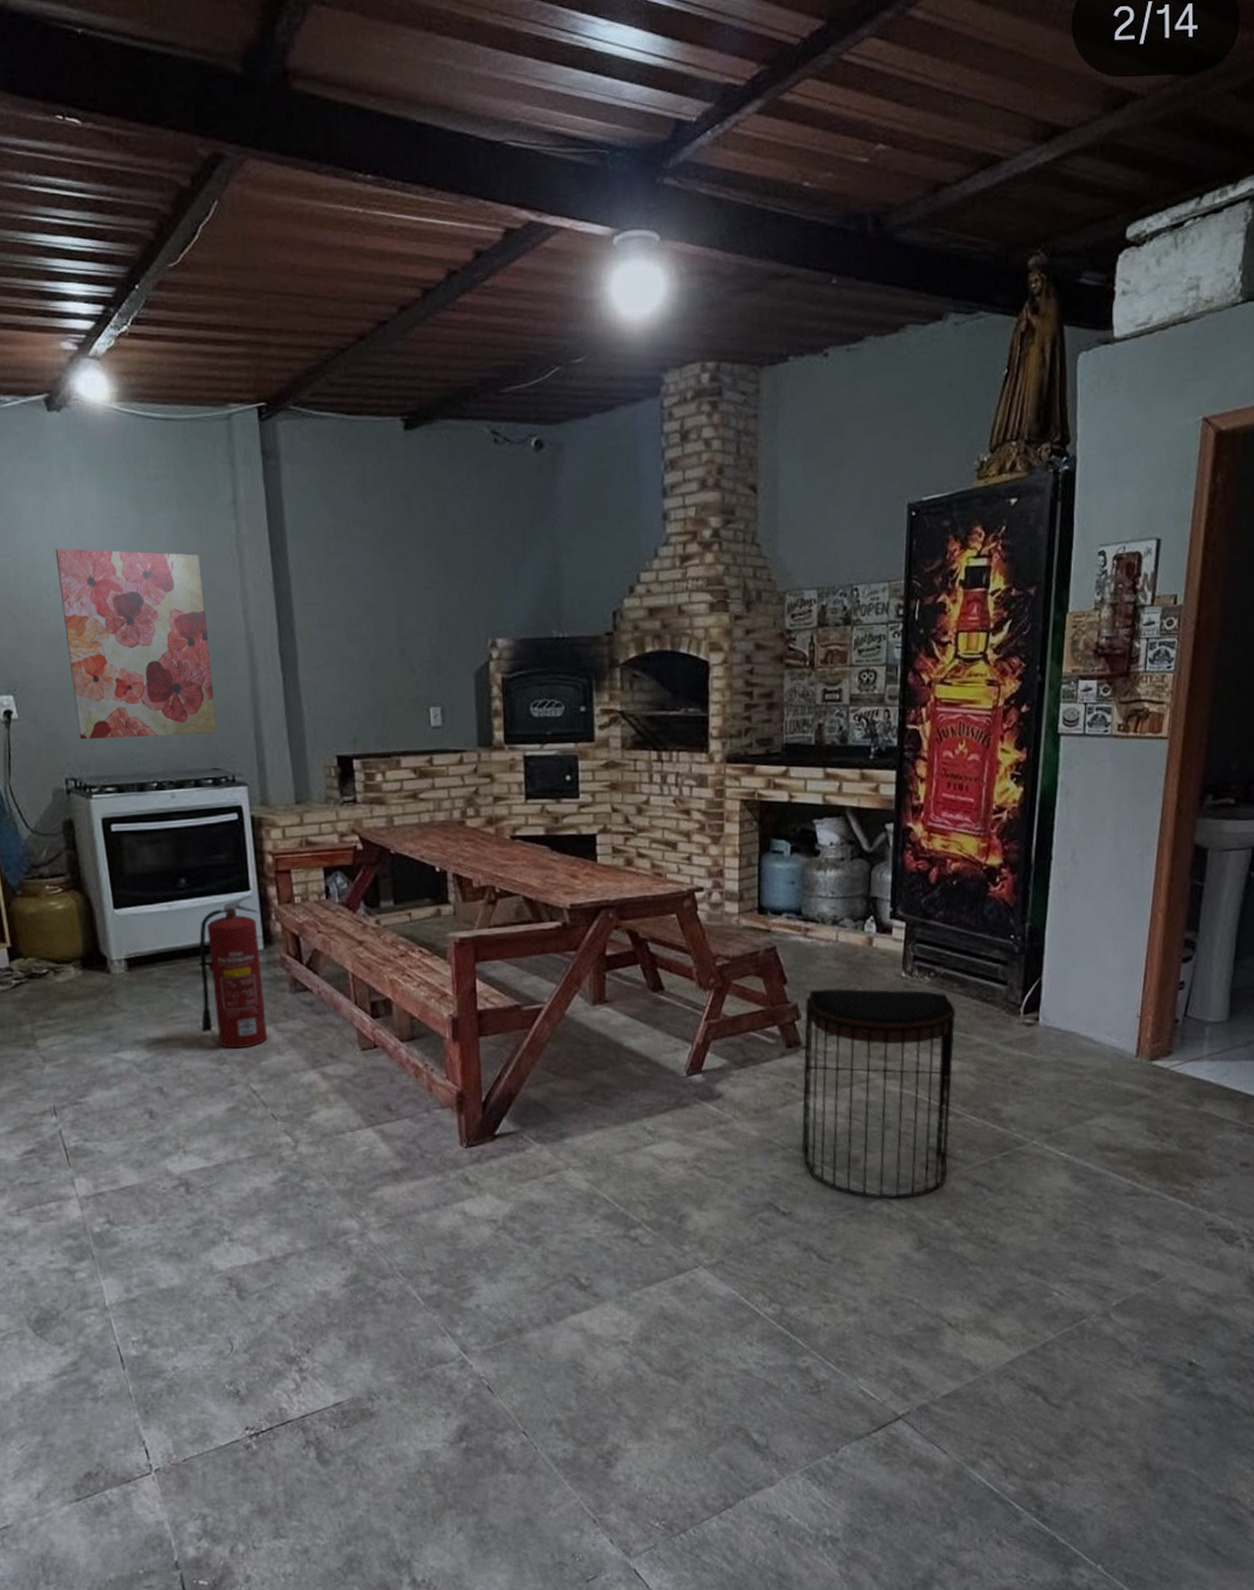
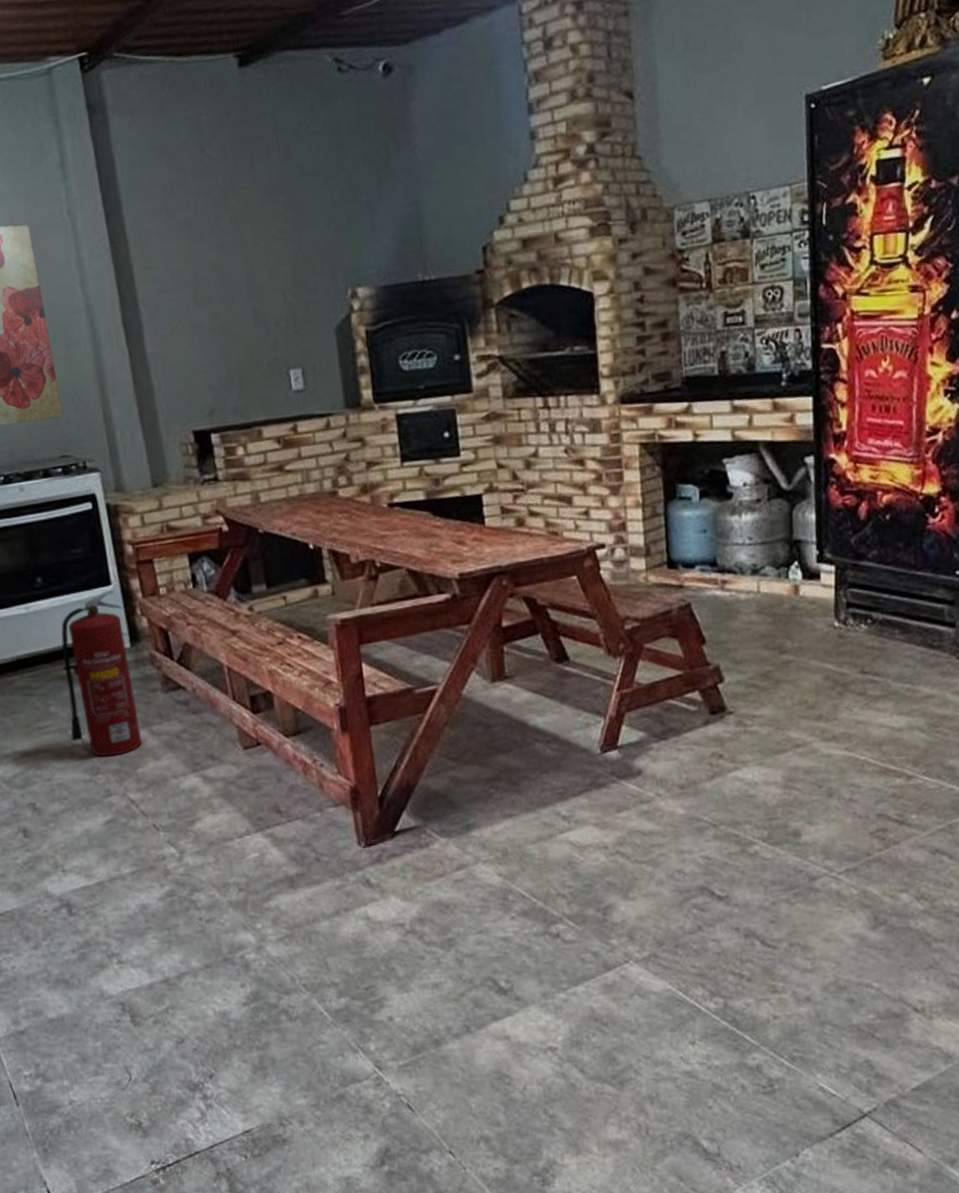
stool: present [801,988,956,1200] -> none [728,639,901,875]

